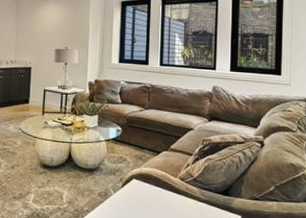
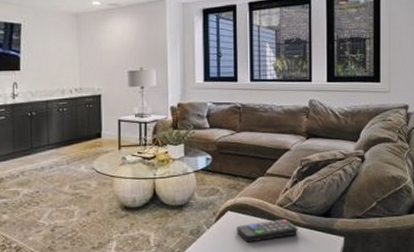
remote control: none [140,192,198,211] -> present [237,219,298,243]

